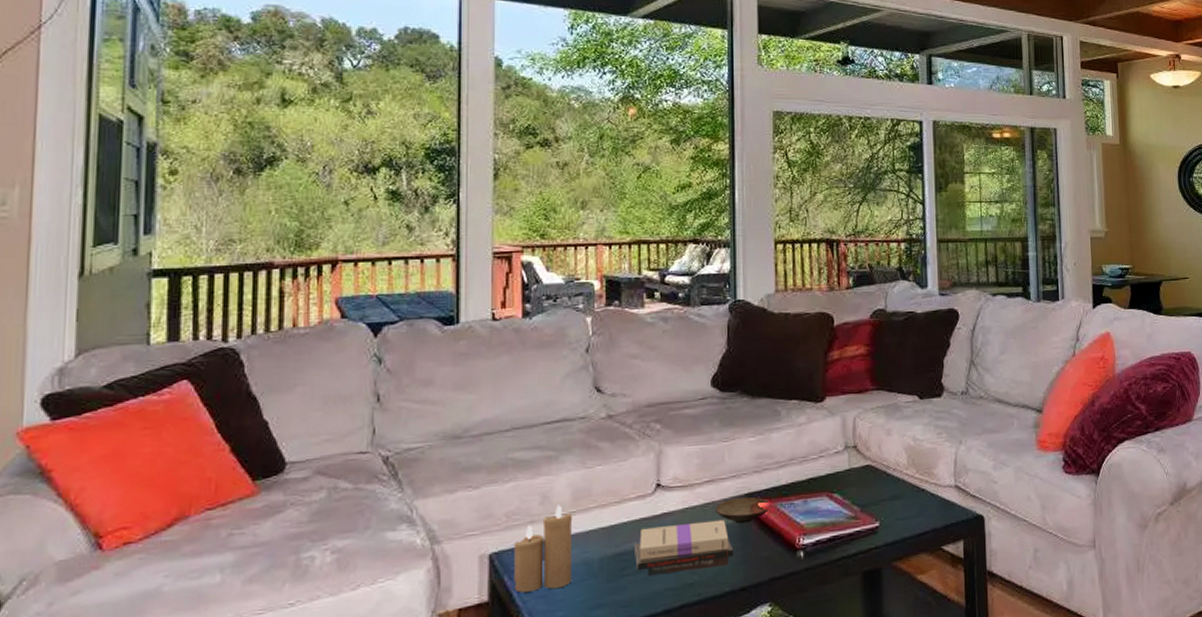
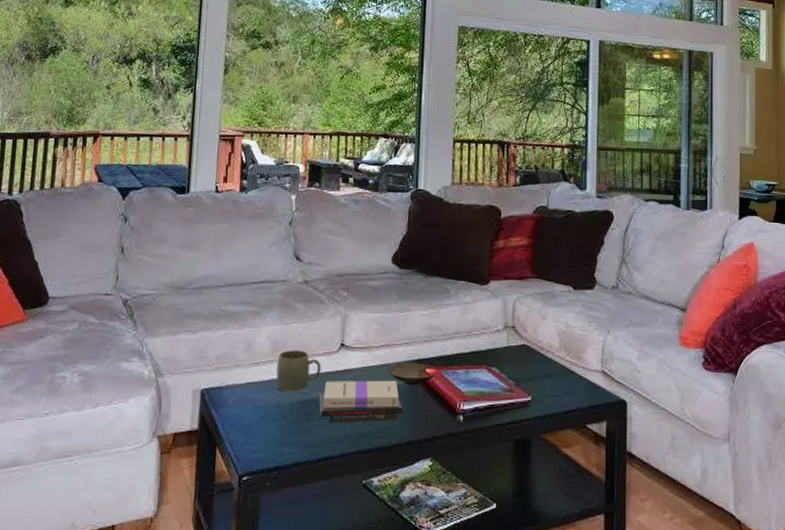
candle: present [514,505,573,593] -> none [219,353,270,425]
mug: none [581,496,635,547] -> present [276,350,321,392]

